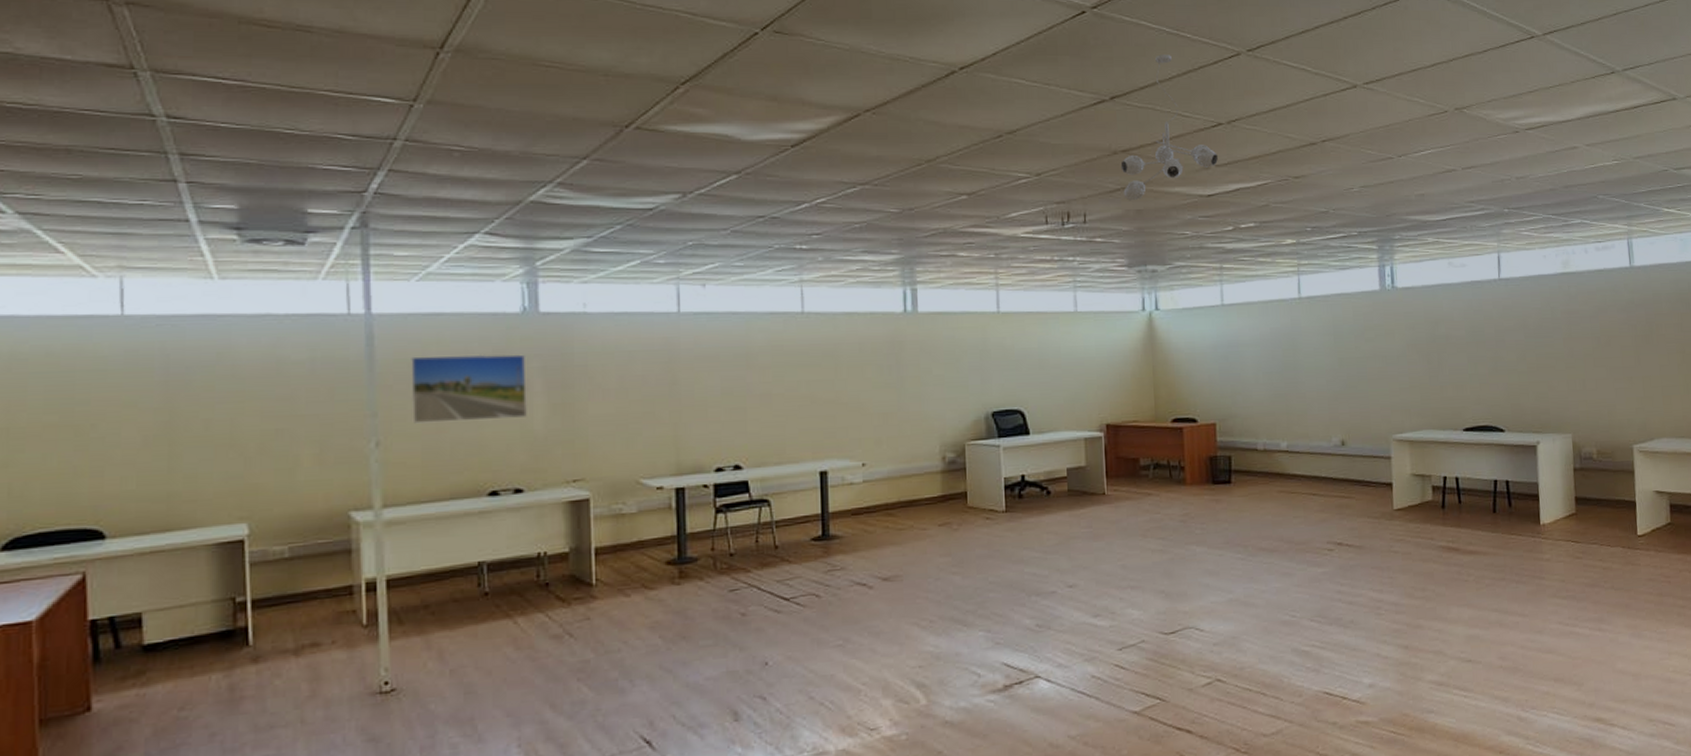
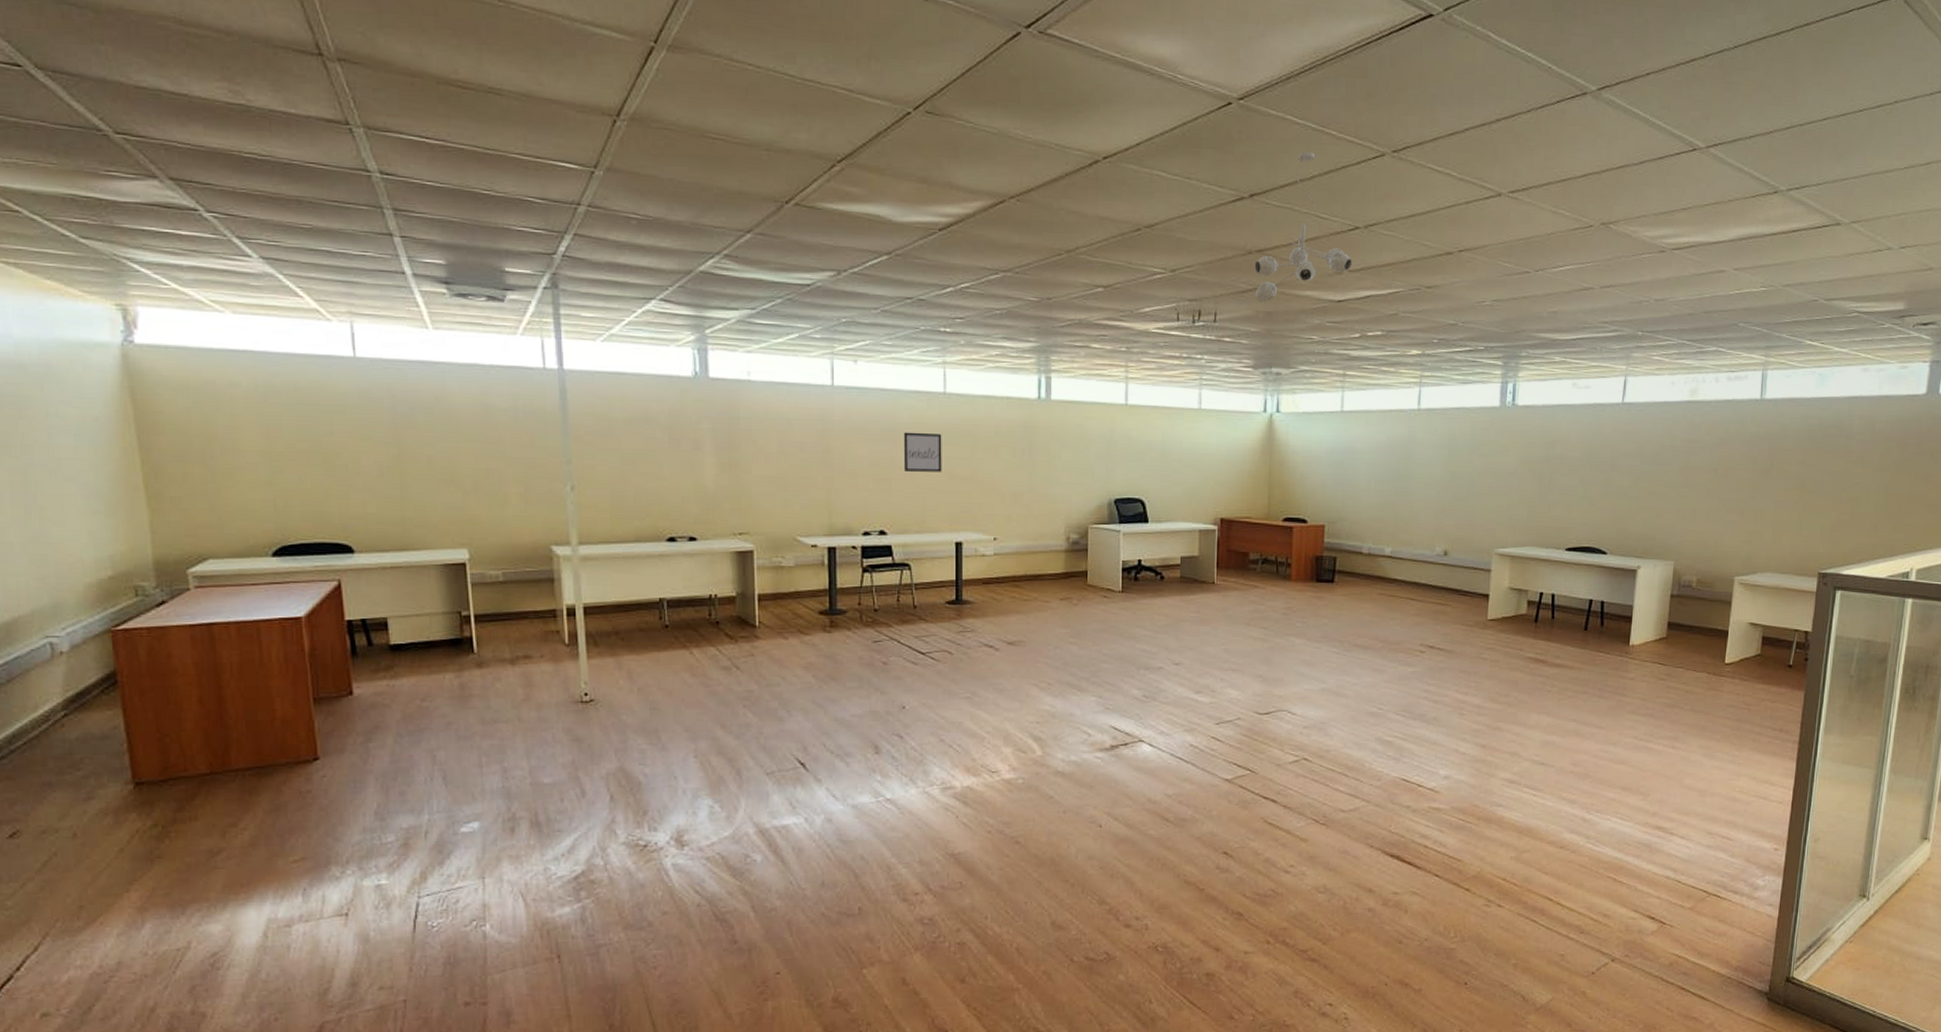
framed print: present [411,354,527,424] -> none [598,411,699,473]
wall art: none [758,355,802,399] -> present [903,432,942,472]

